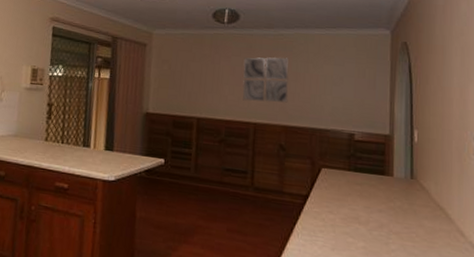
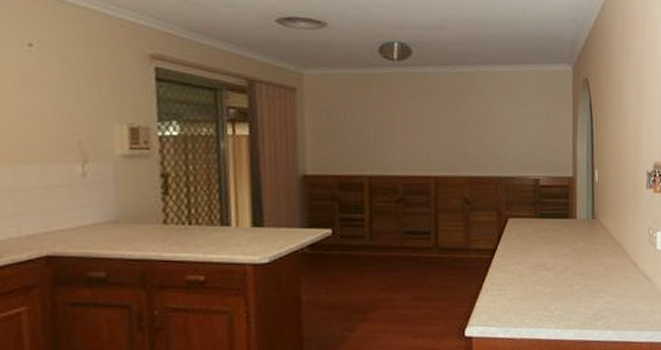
wall art: present [242,57,289,103] -> none [419,99,471,152]

